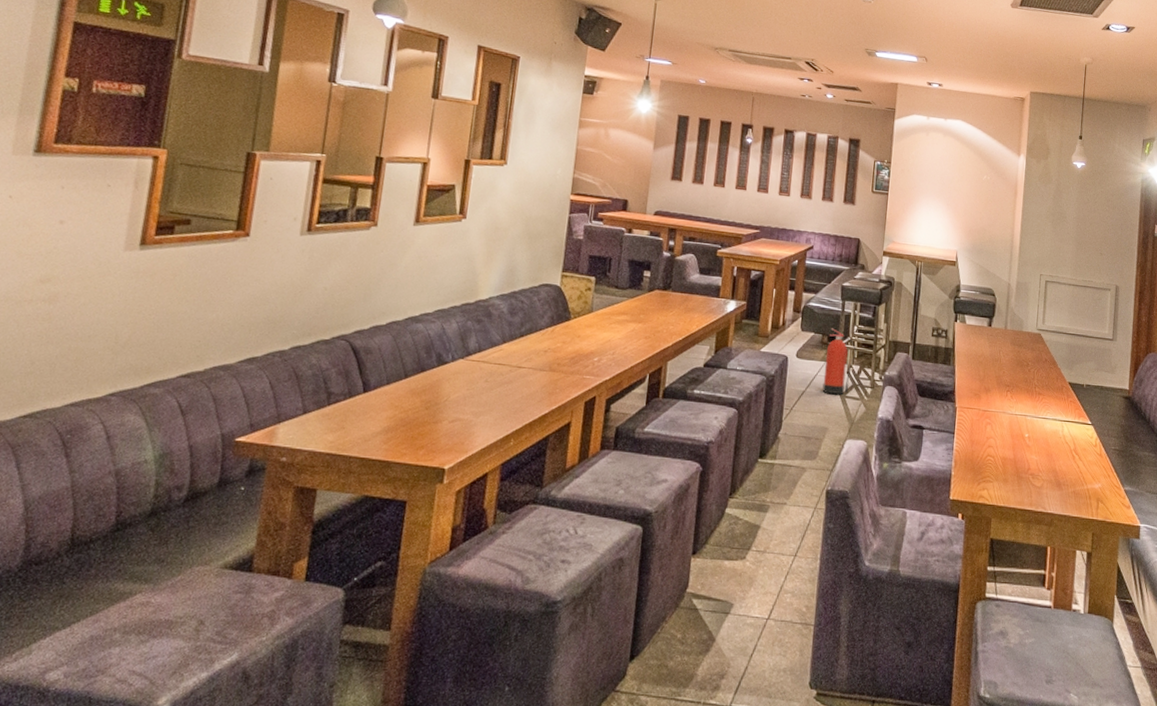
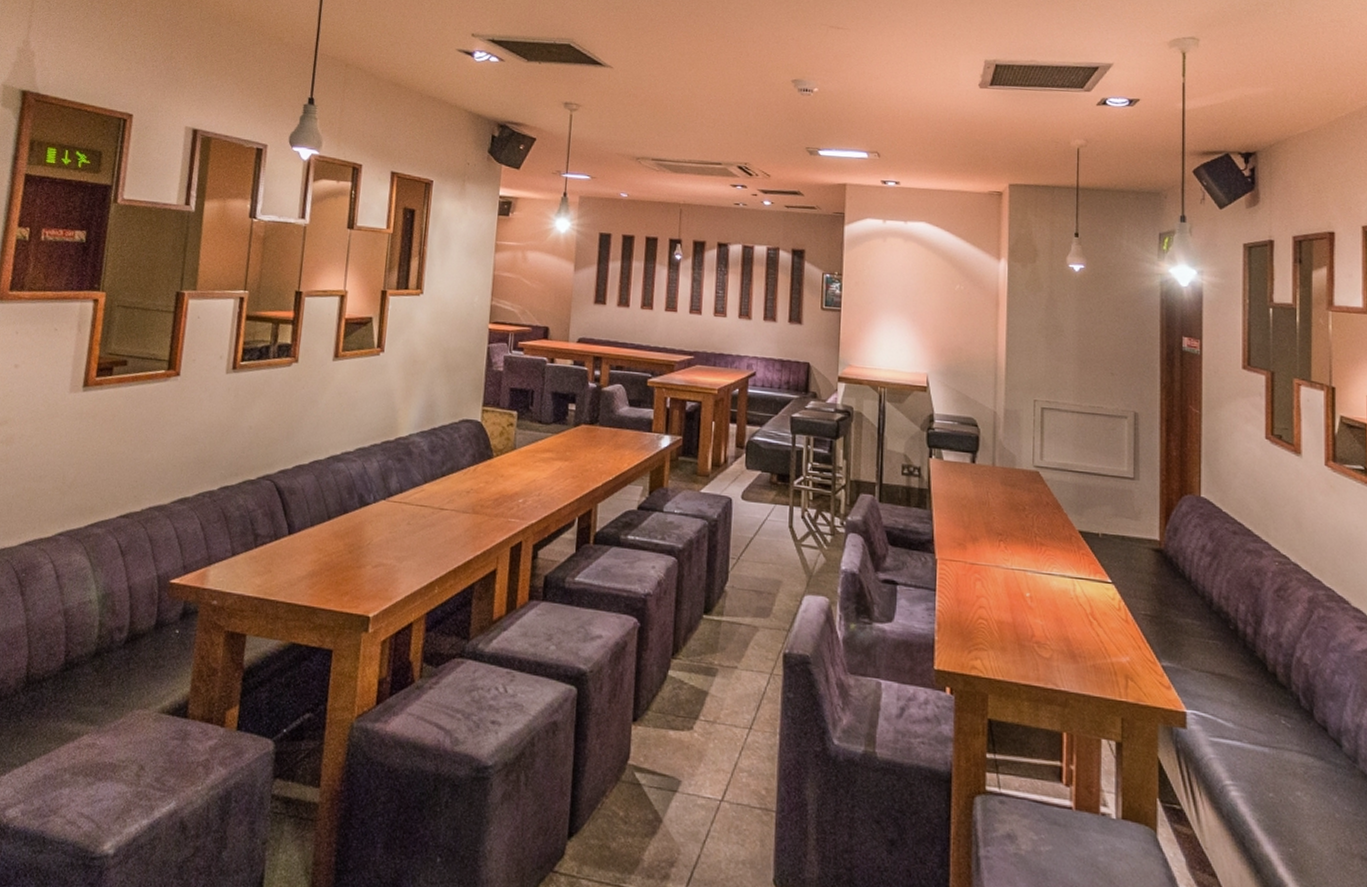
fire extinguisher: present [822,328,856,394] -> none [773,465,811,542]

